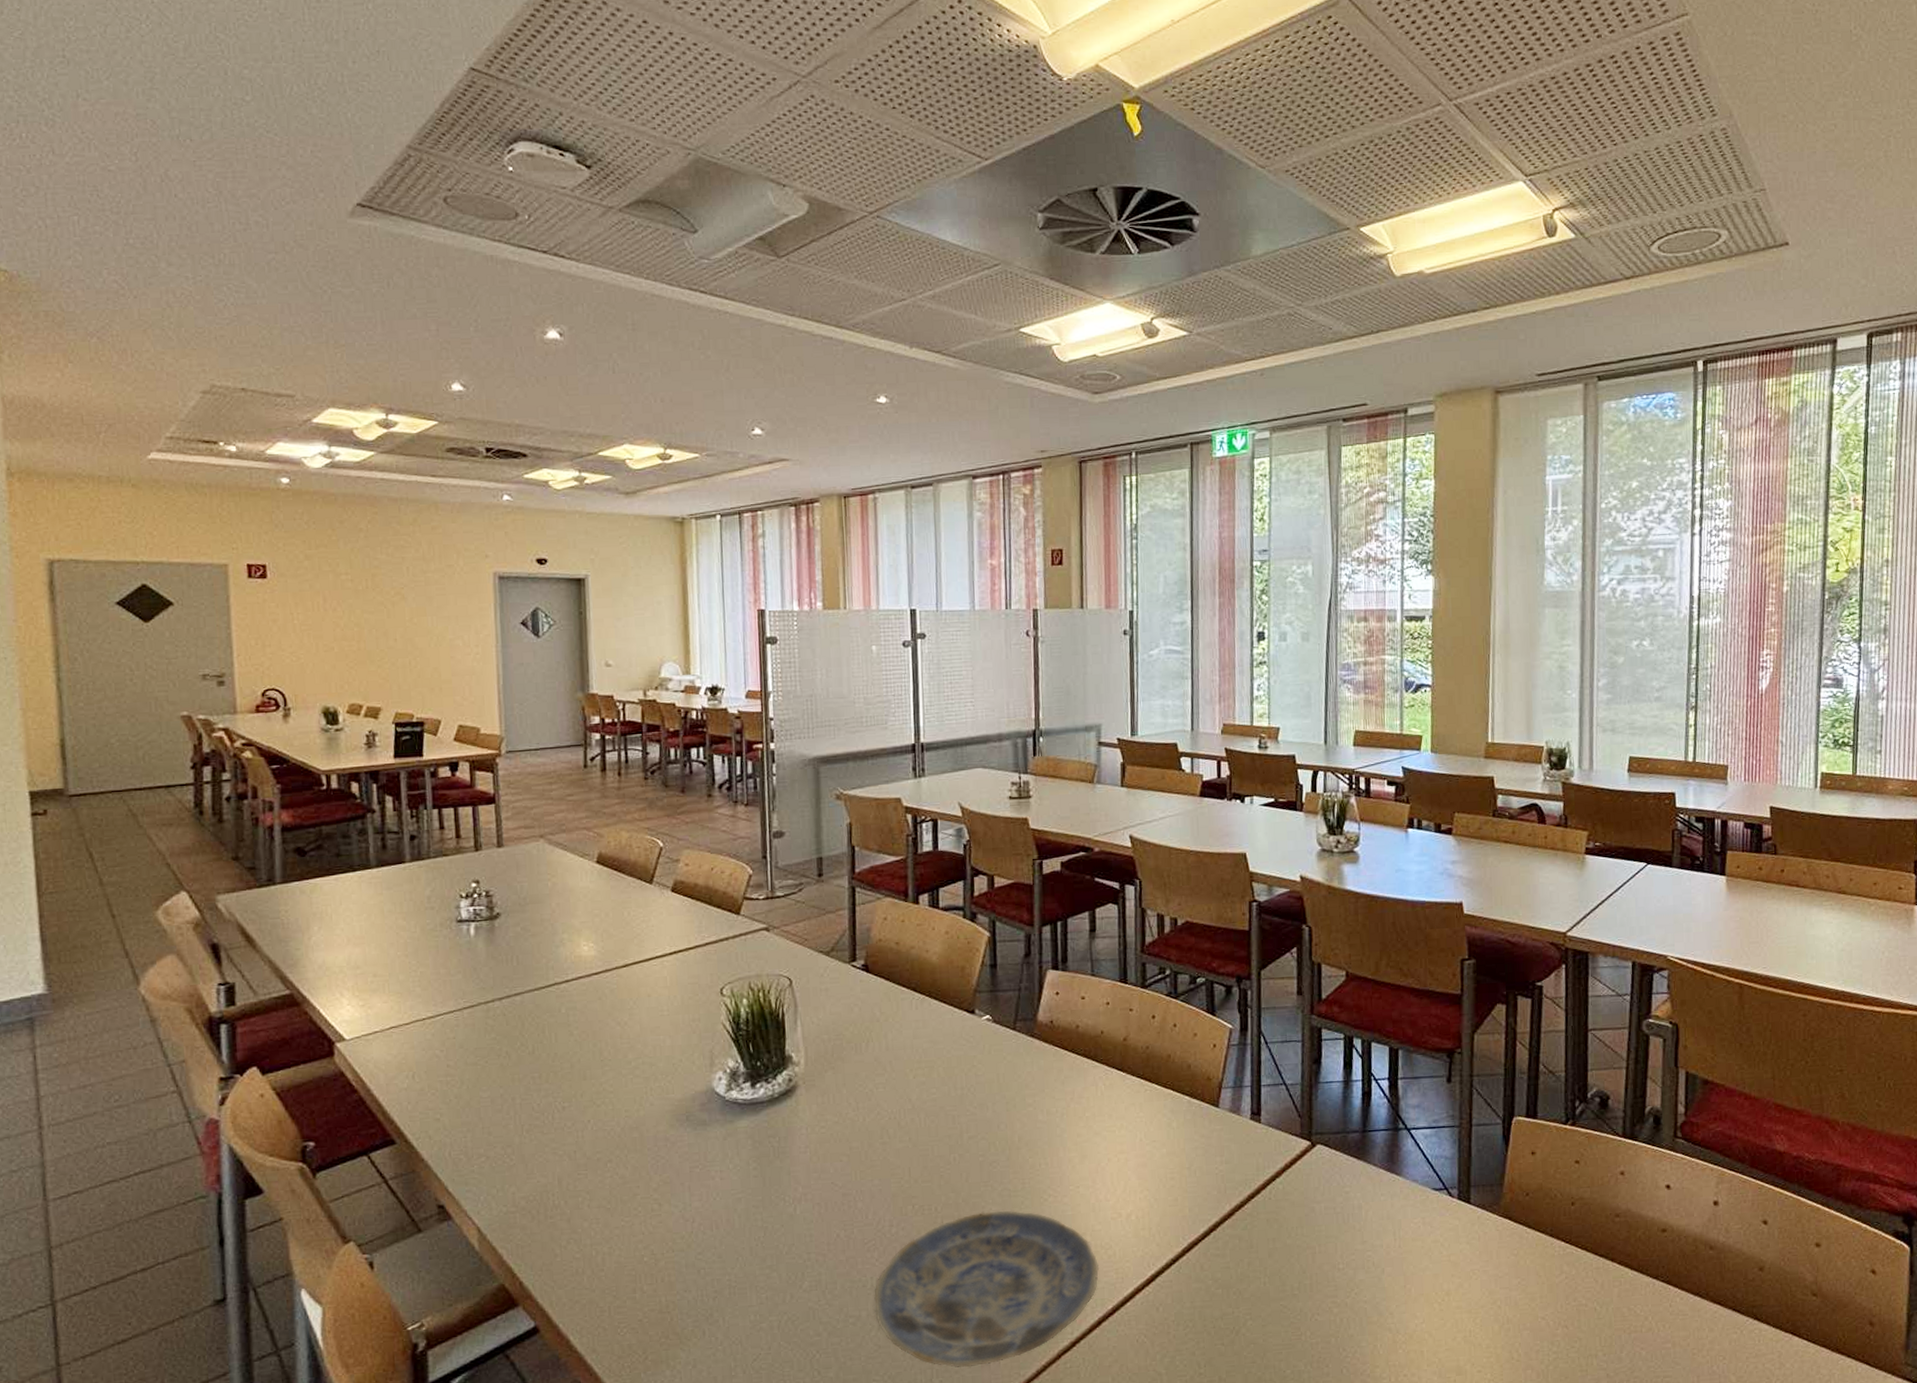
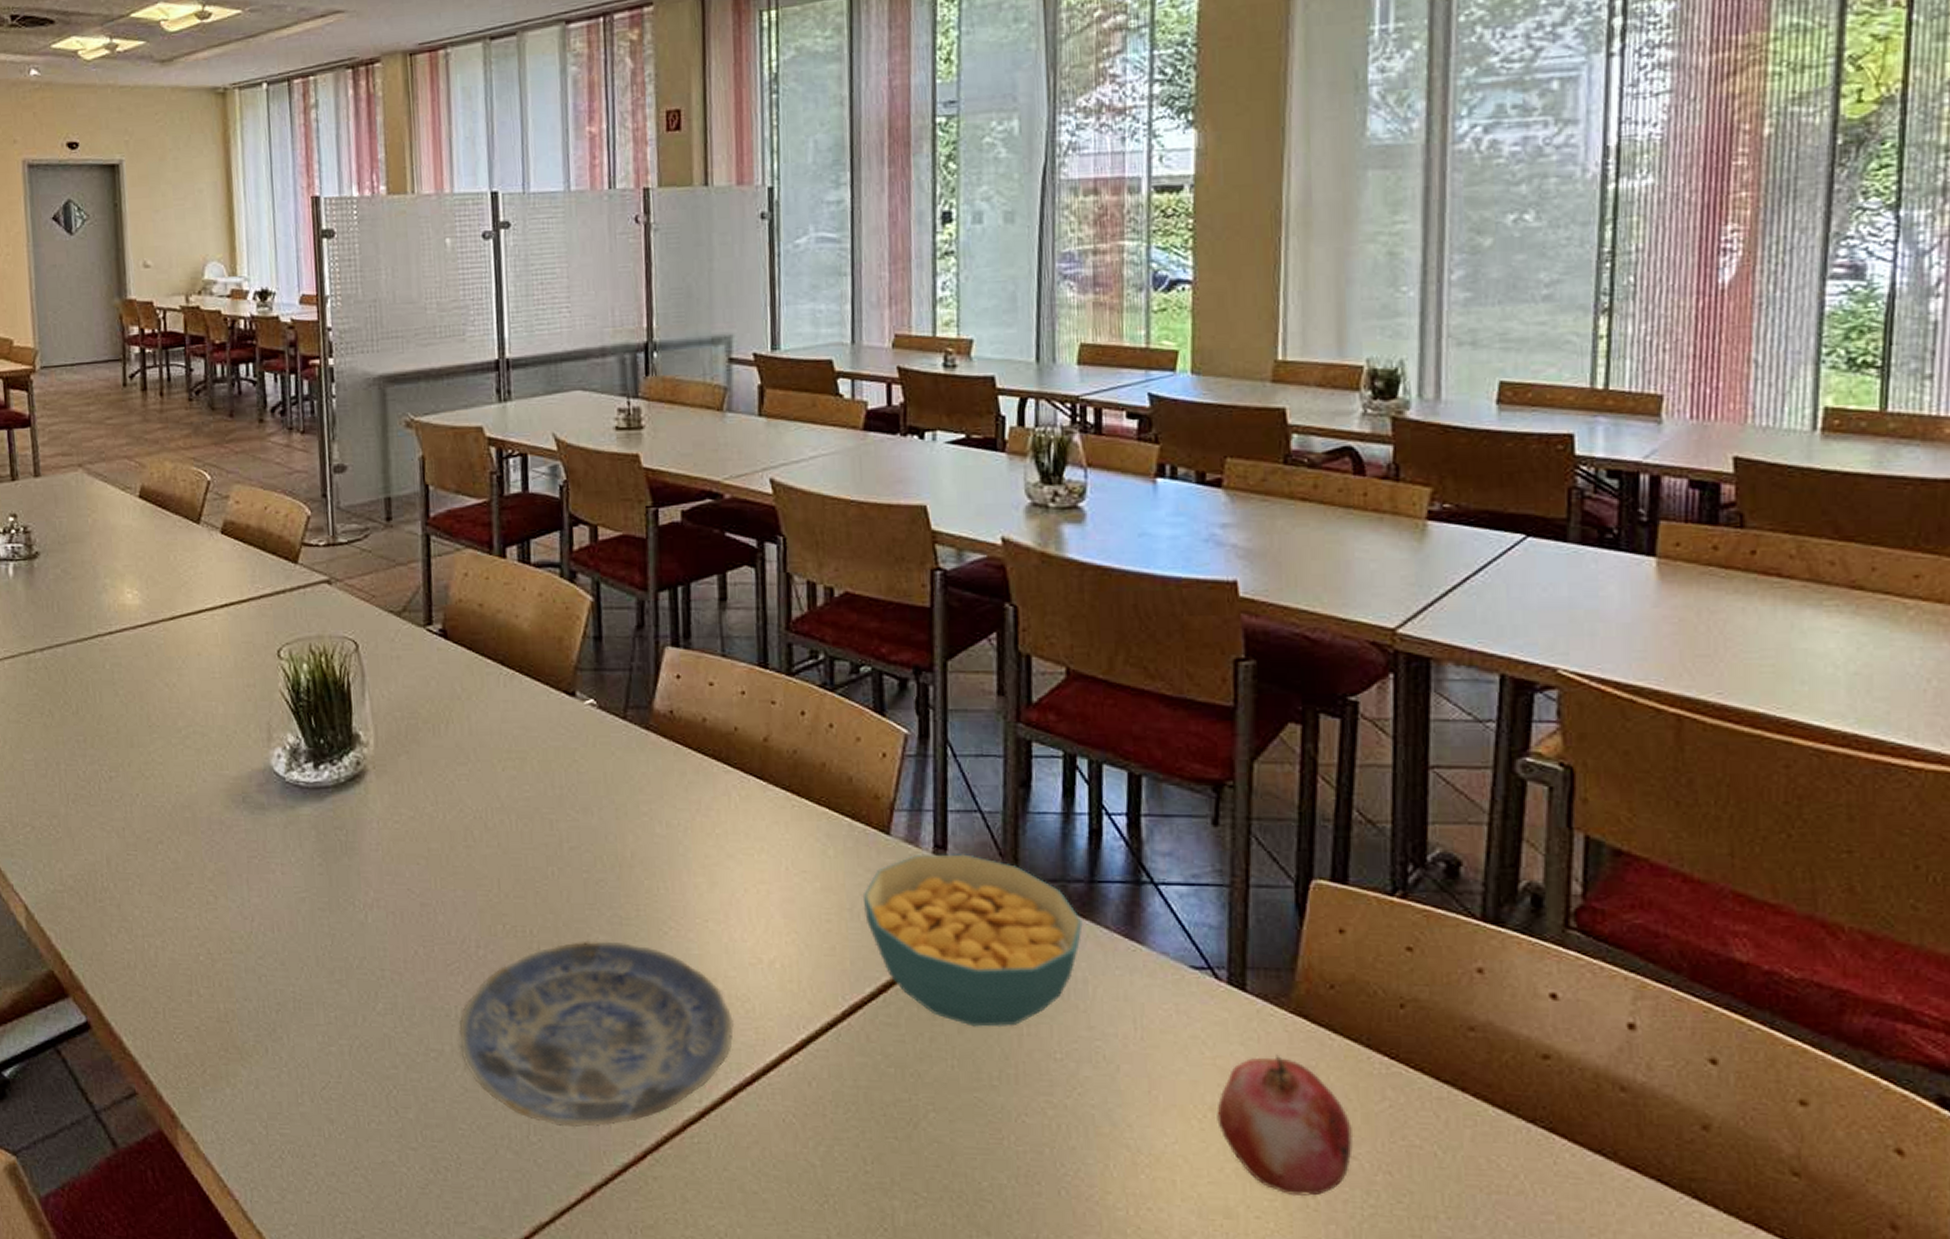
cereal bowl: none [1198,1117,1359,1251] -> present [862,852,1084,1028]
fruit: none [1451,1248,1542,1352] -> present [1217,1054,1353,1197]

